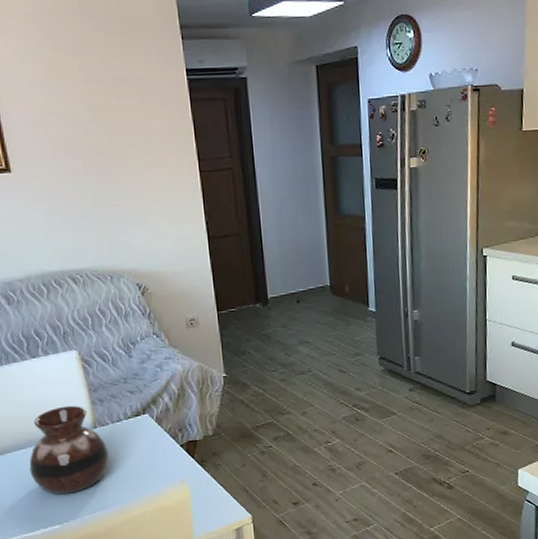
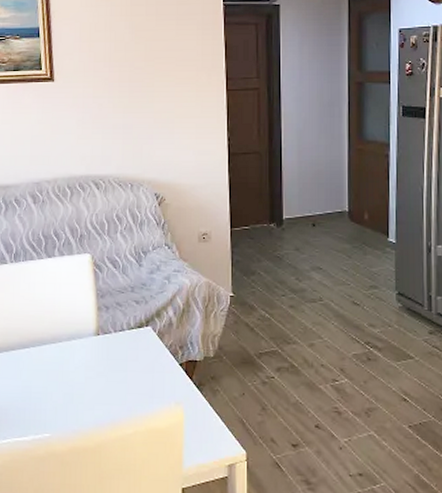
vase: present [29,405,109,495] -> none [30,309,108,401]

